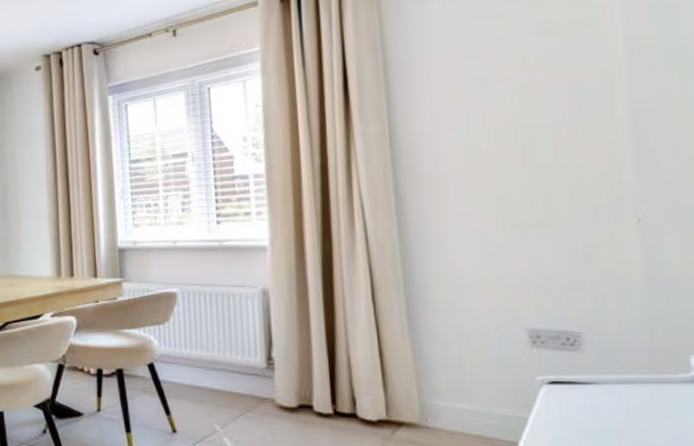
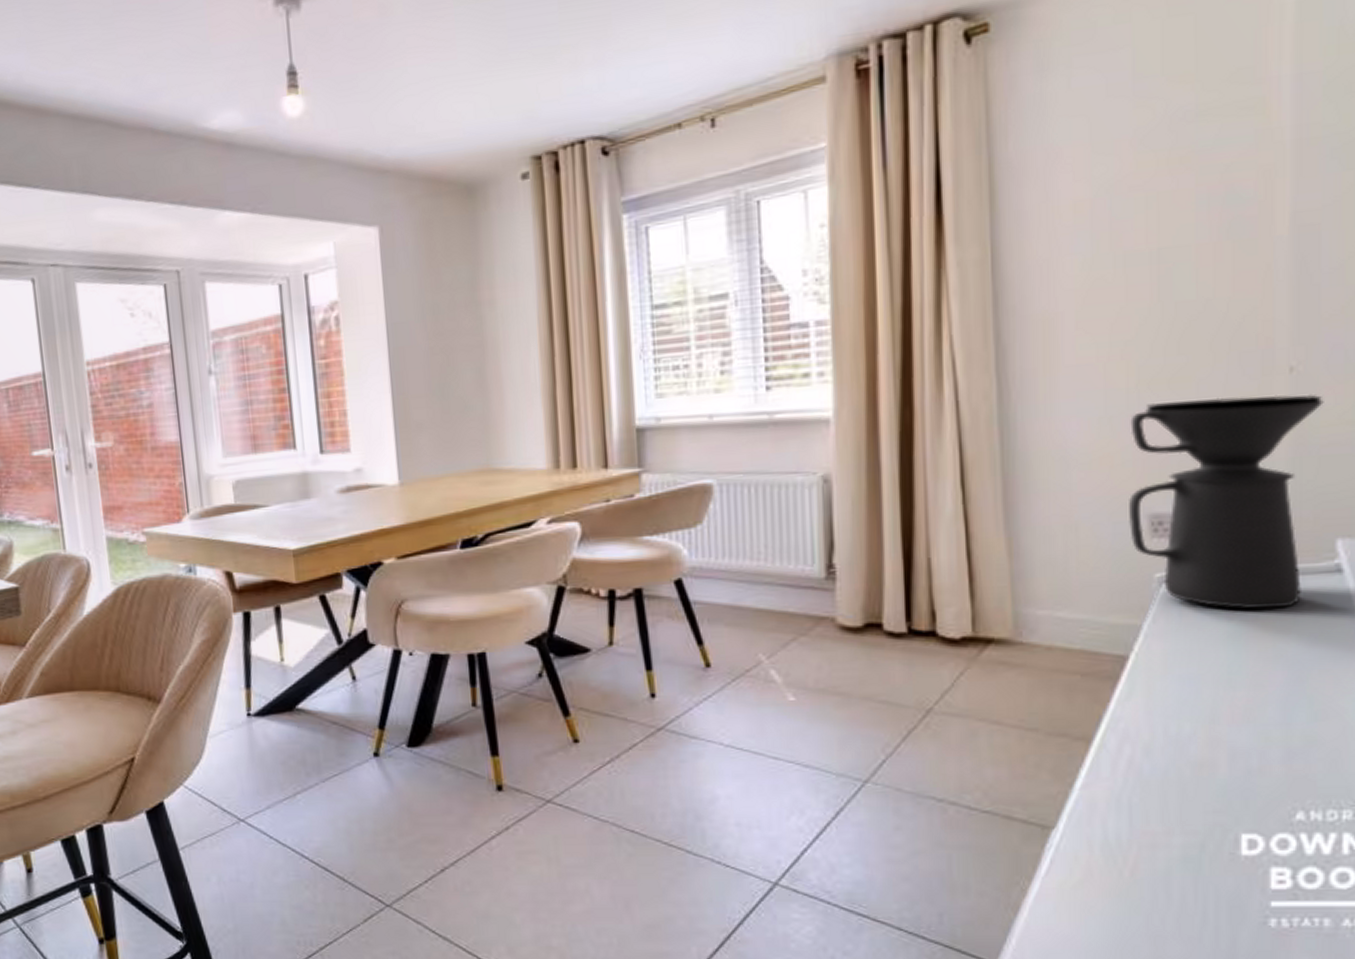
coffee maker: none [507,239,669,410] -> present [1129,394,1324,610]

